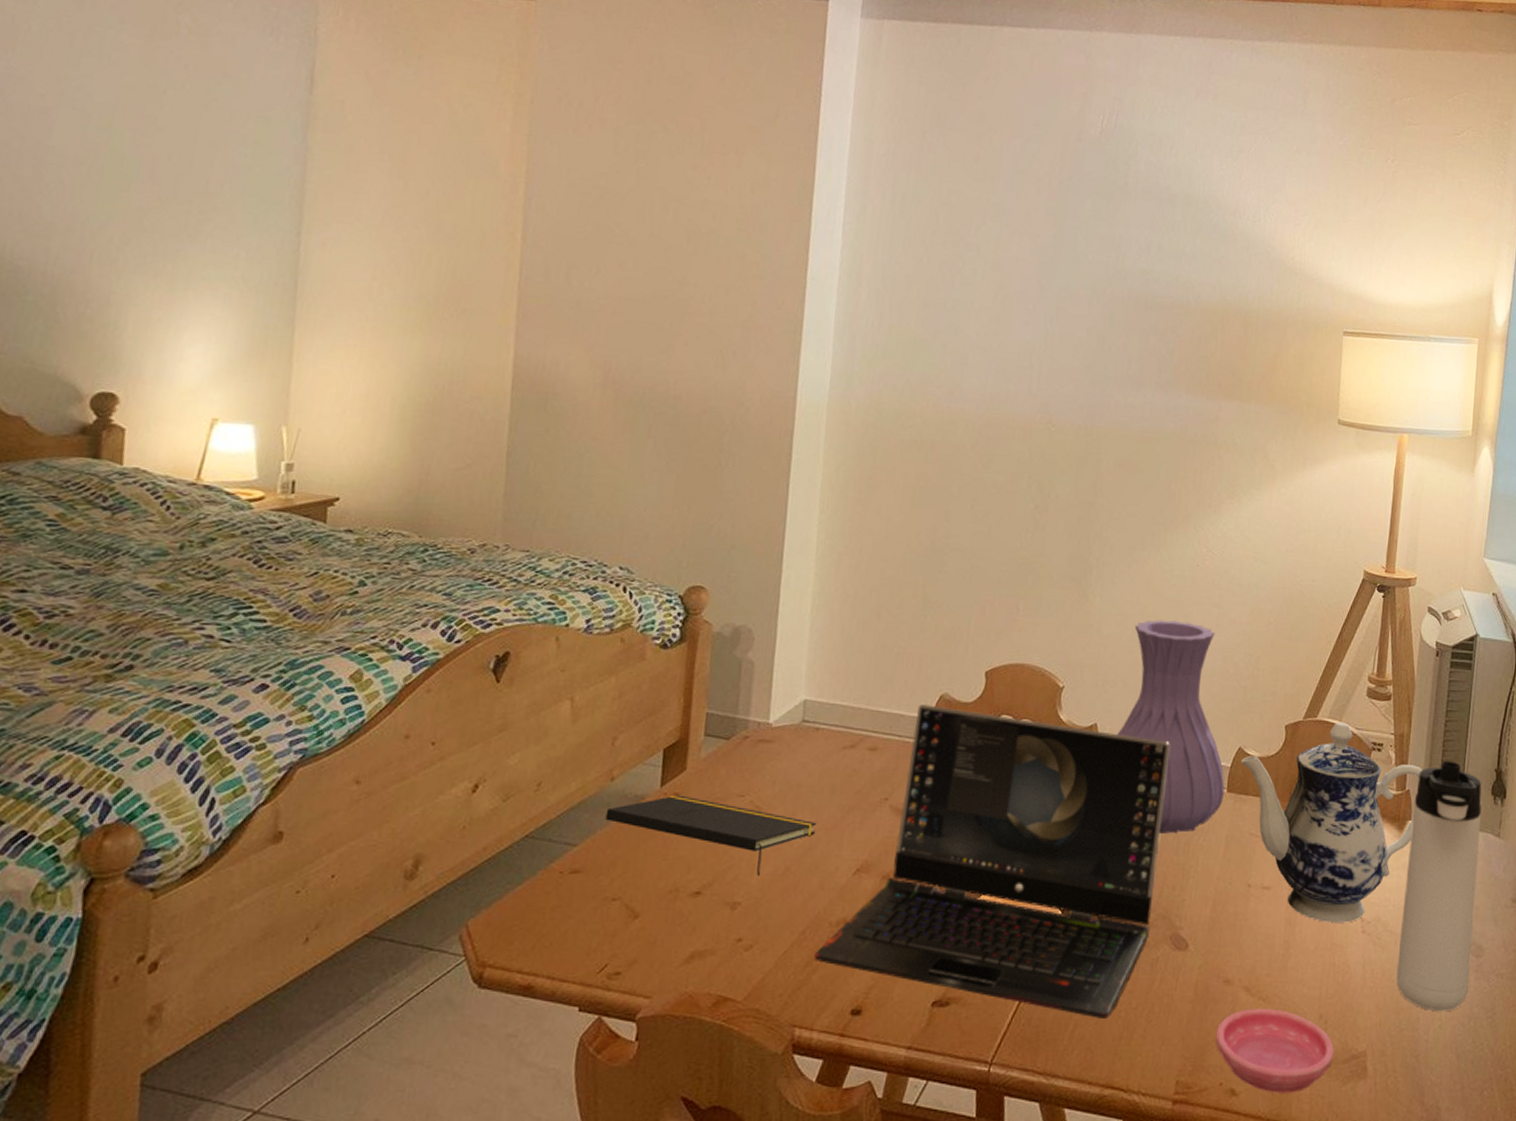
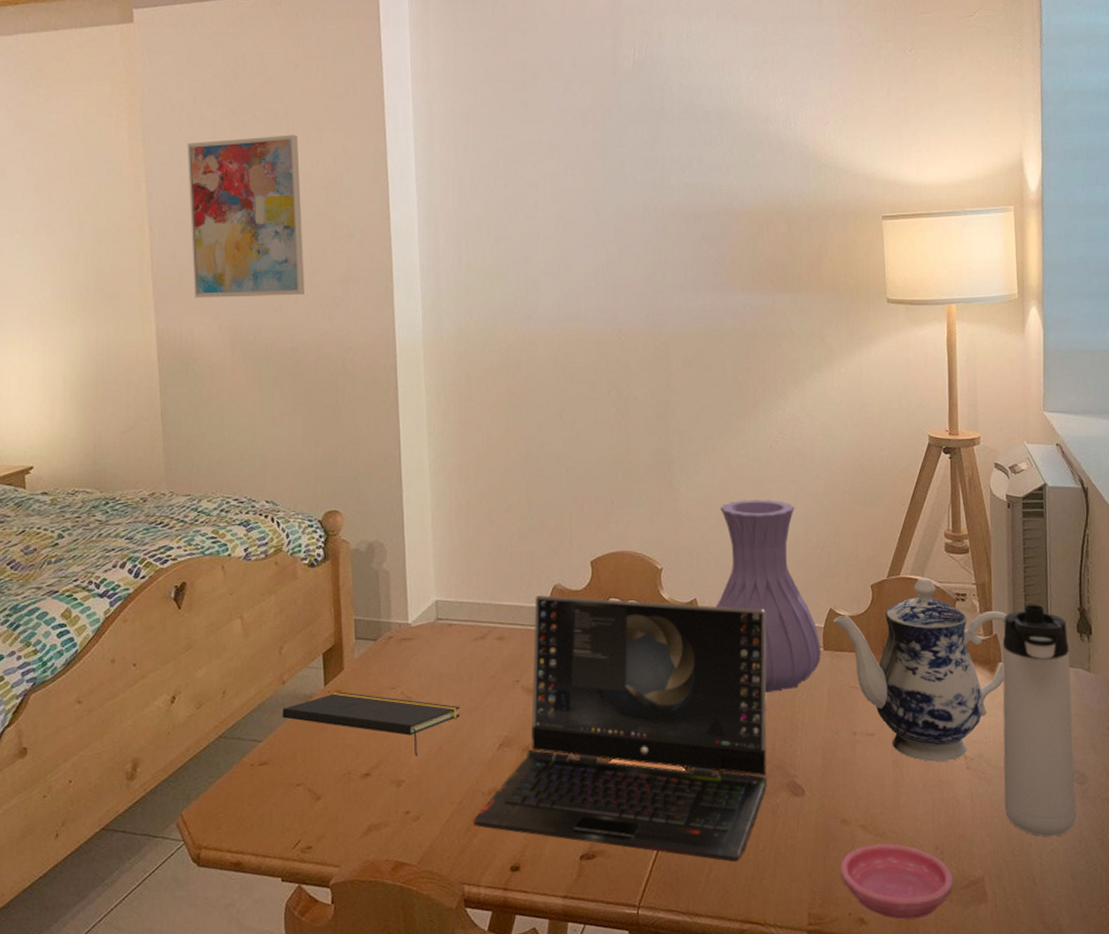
wall art: none [566,146,714,337] -> present [187,135,304,298]

